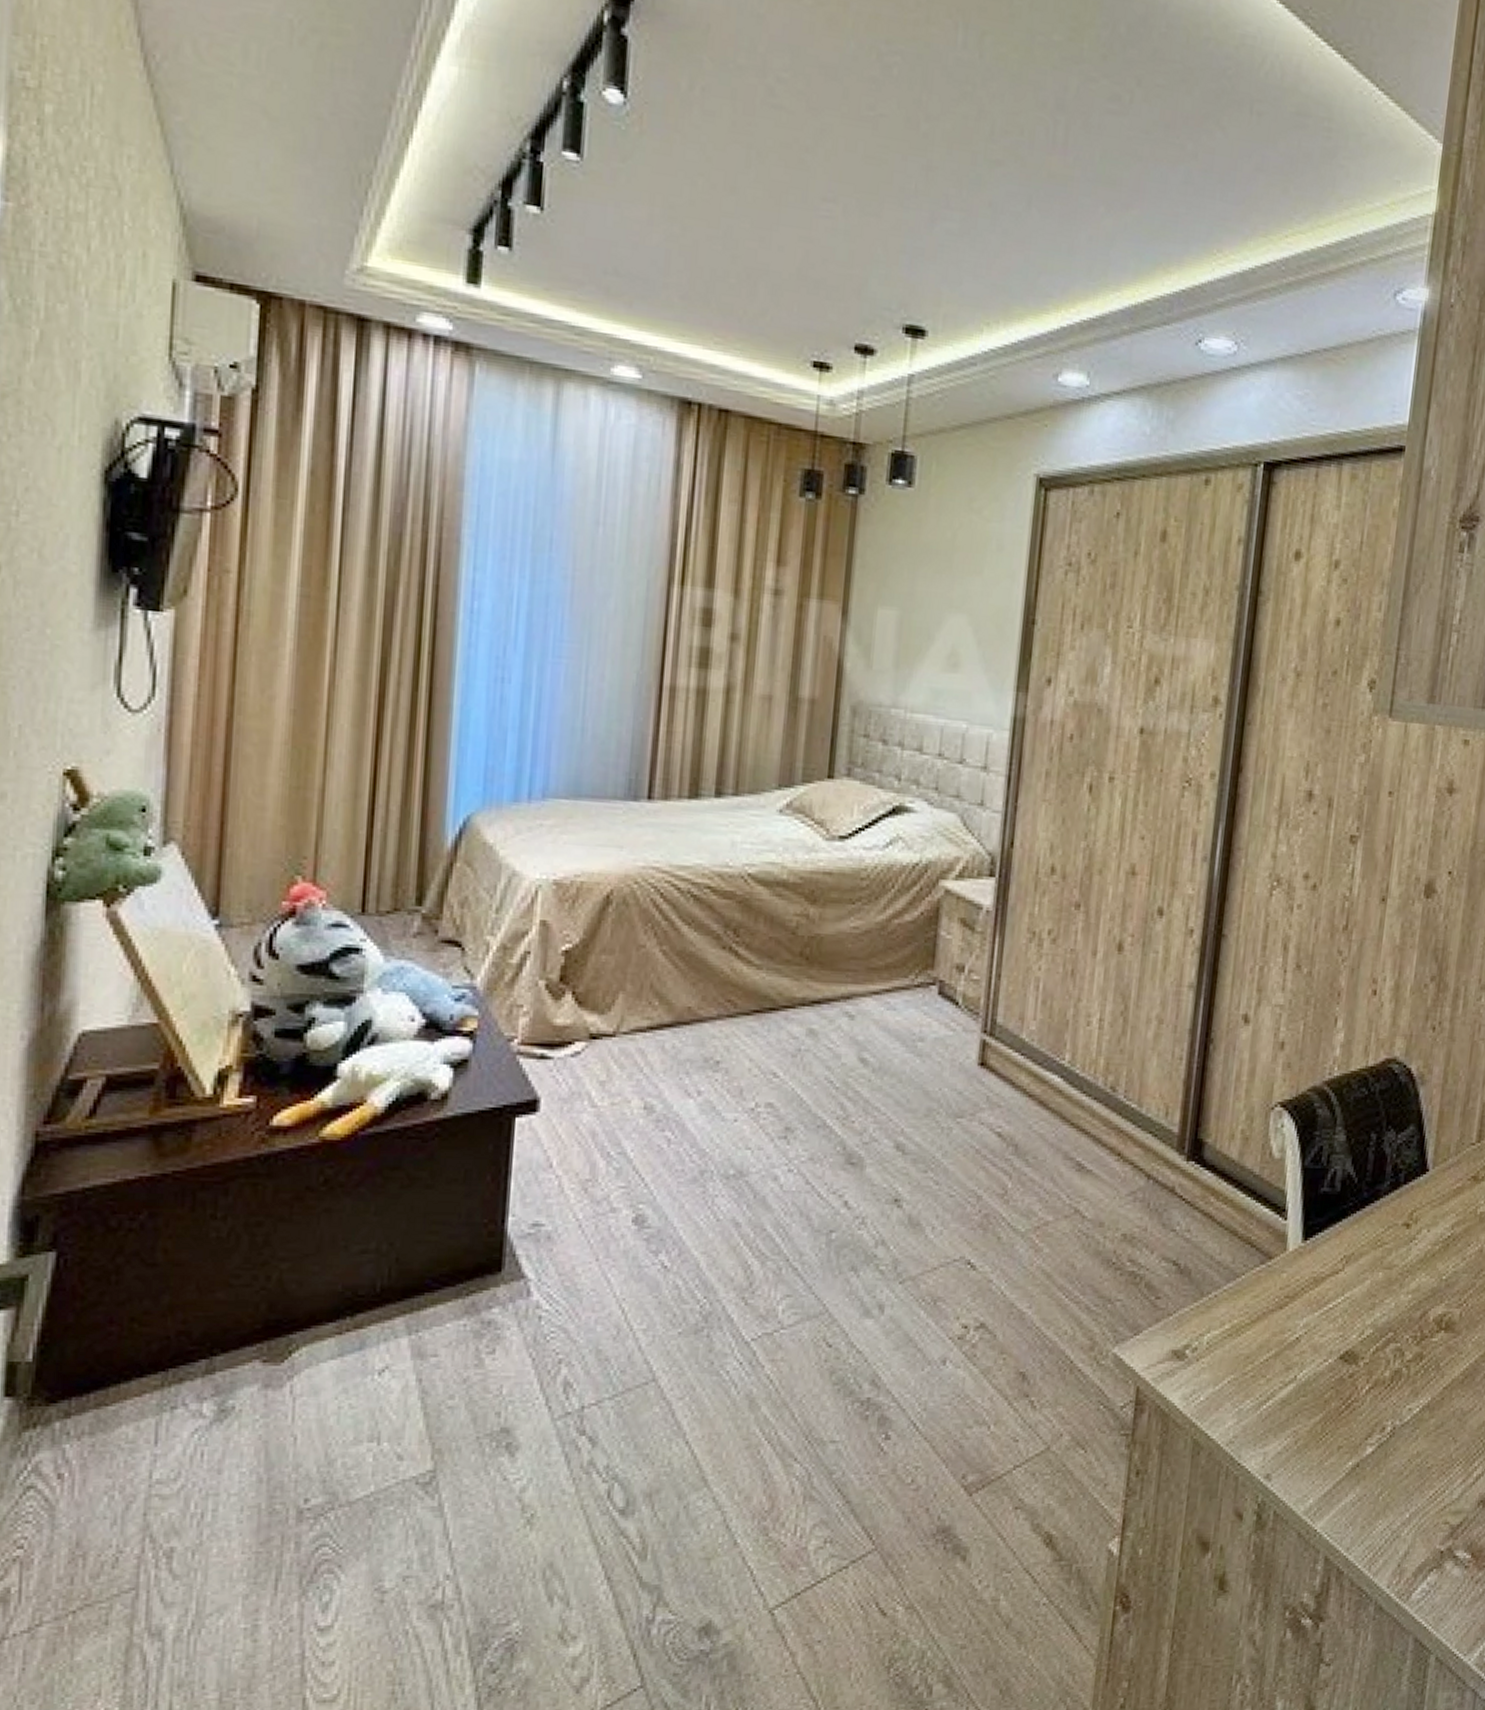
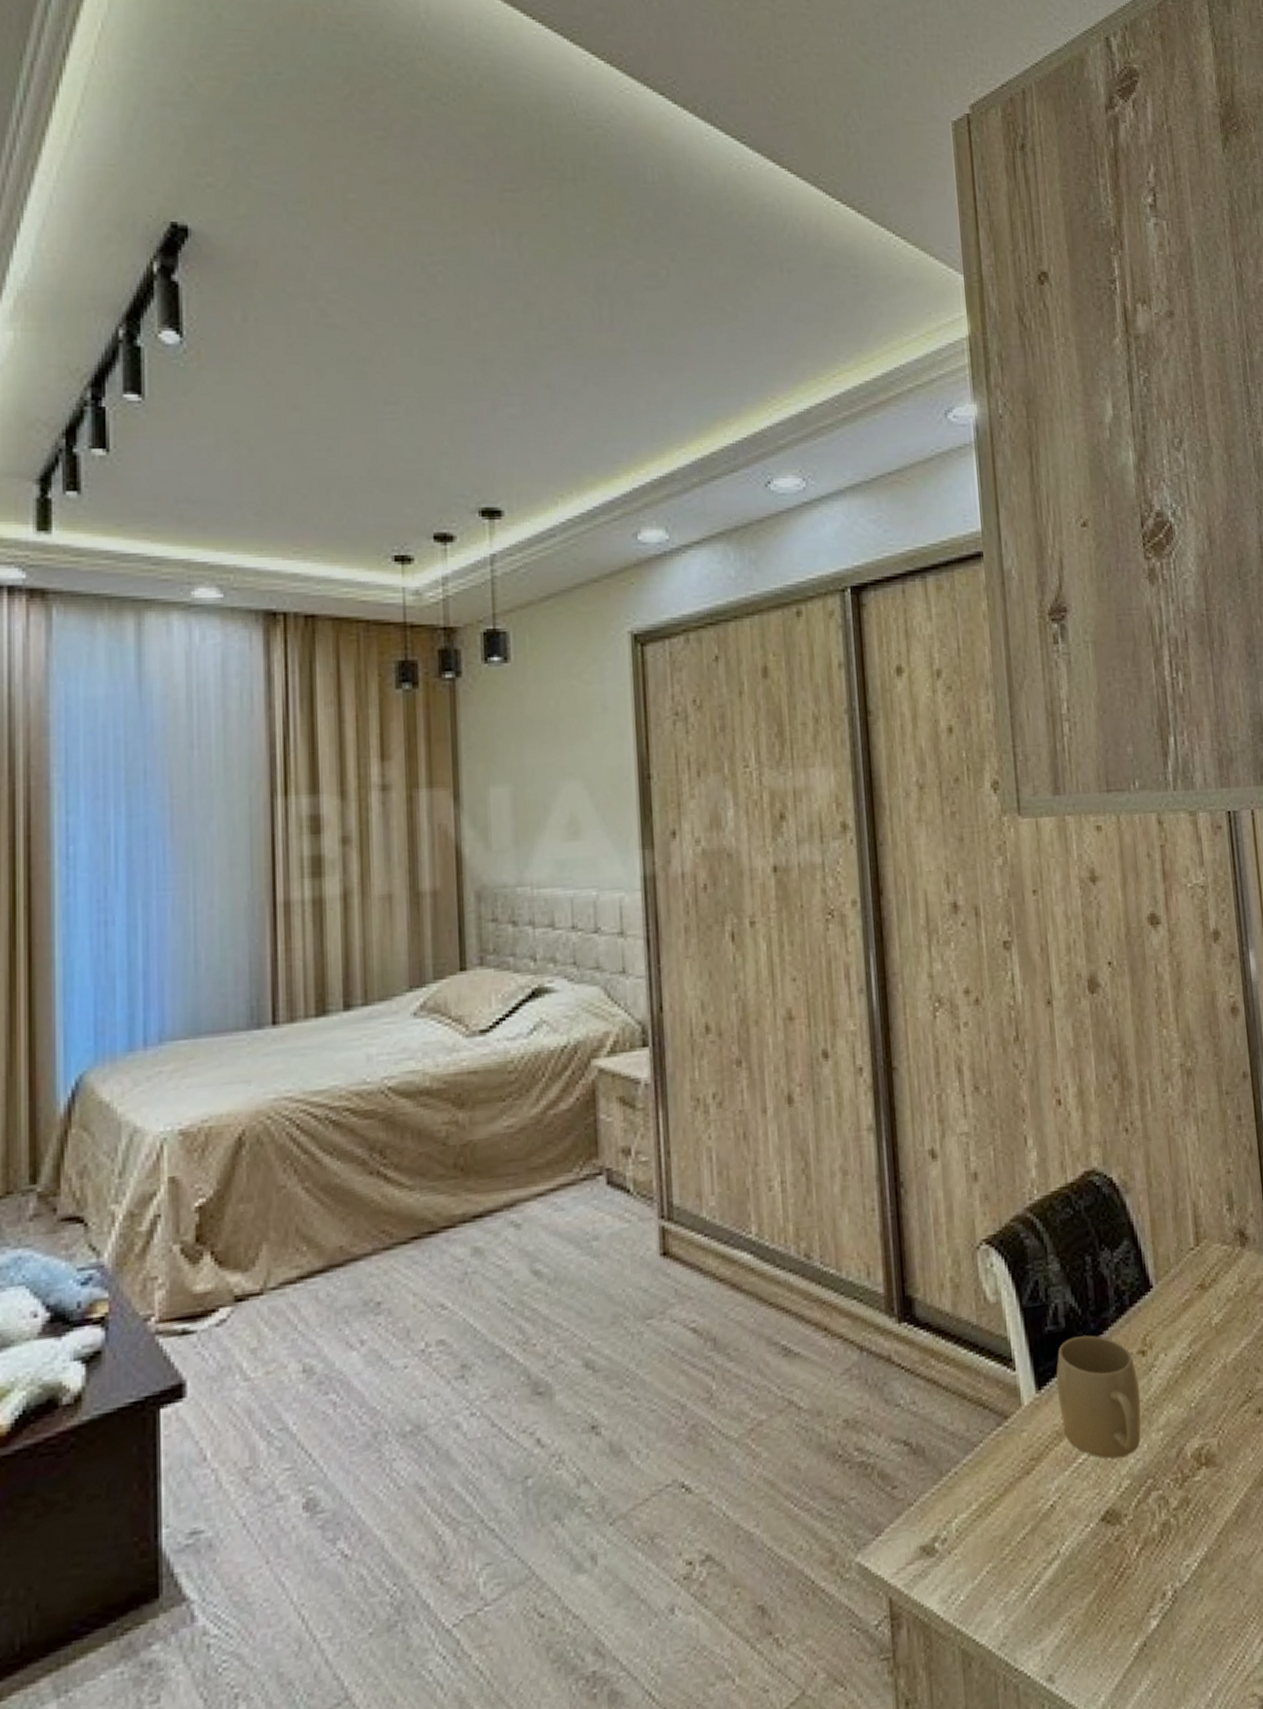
mug: none [1320,1201,1399,1310] -> present [1056,1335,1141,1459]

